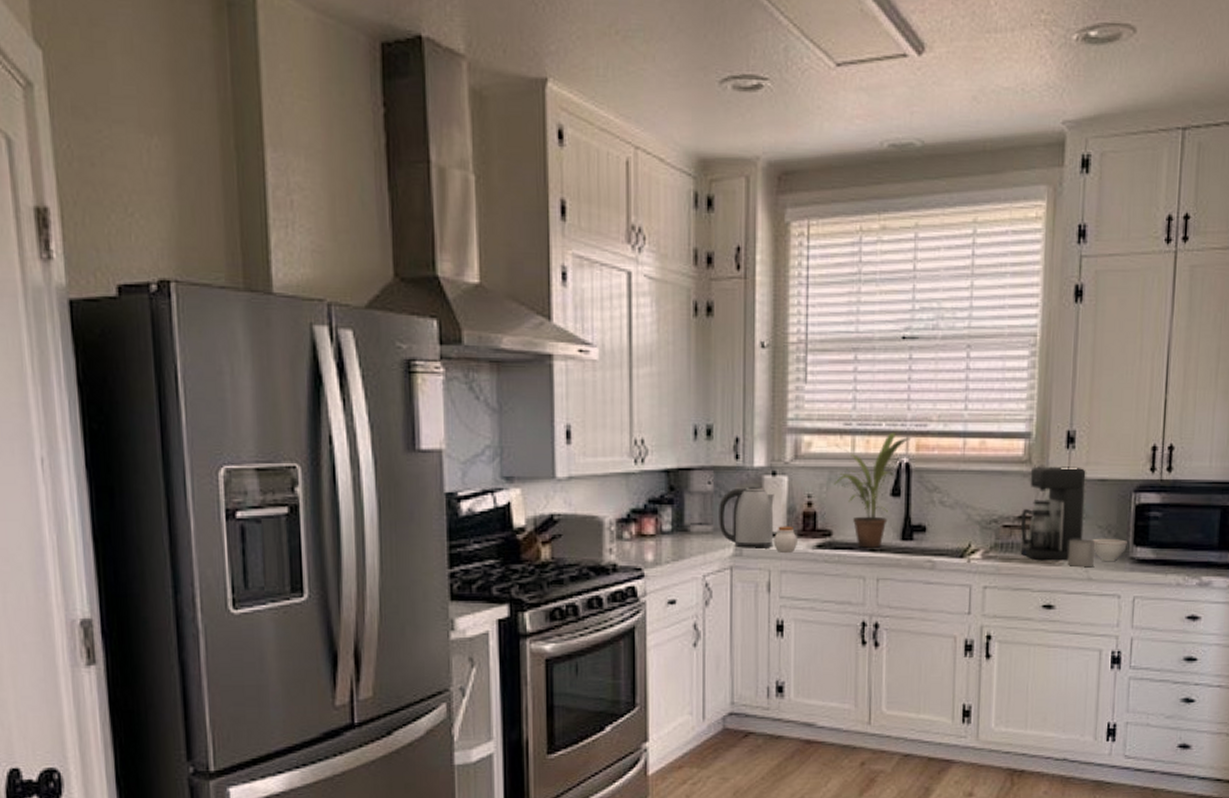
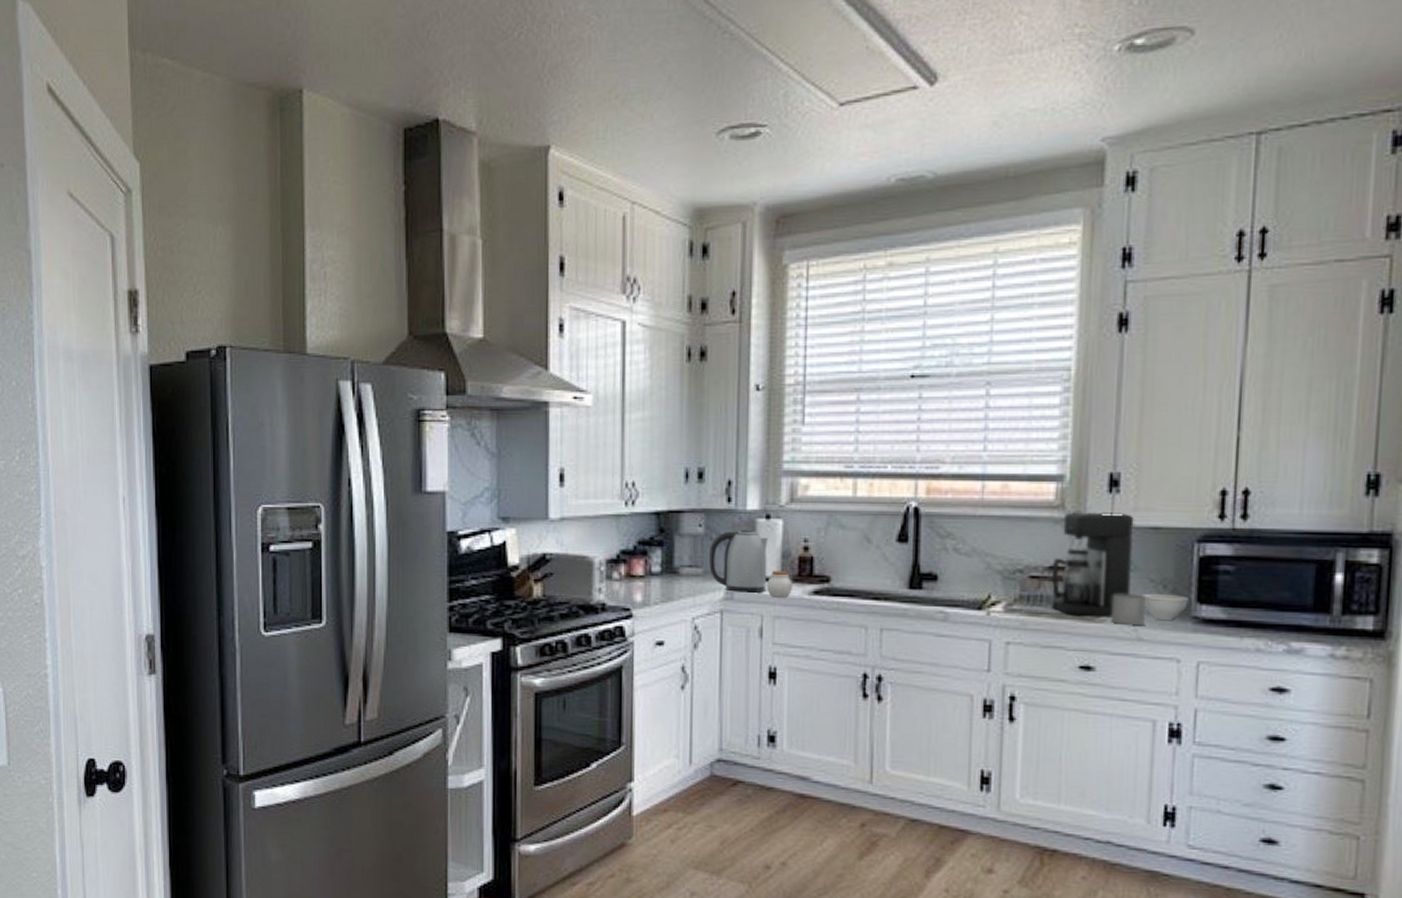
potted plant: present [833,433,913,549] -> none [832,476,922,597]

